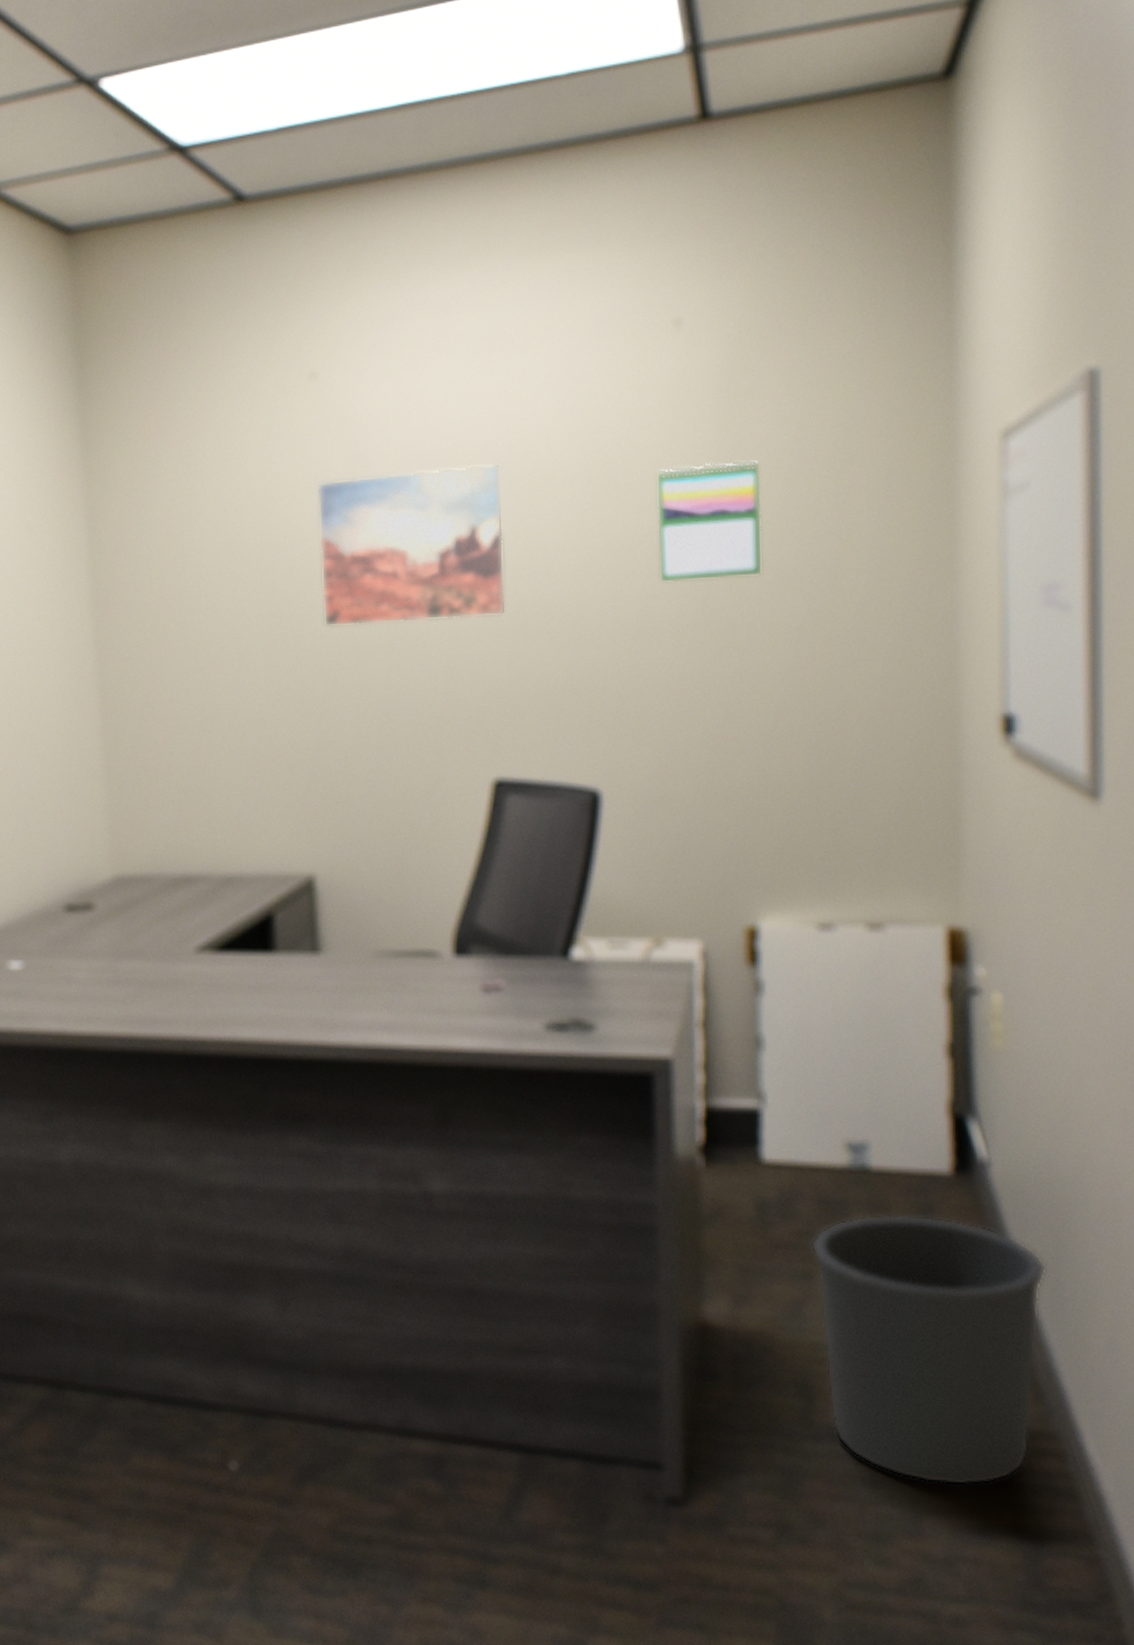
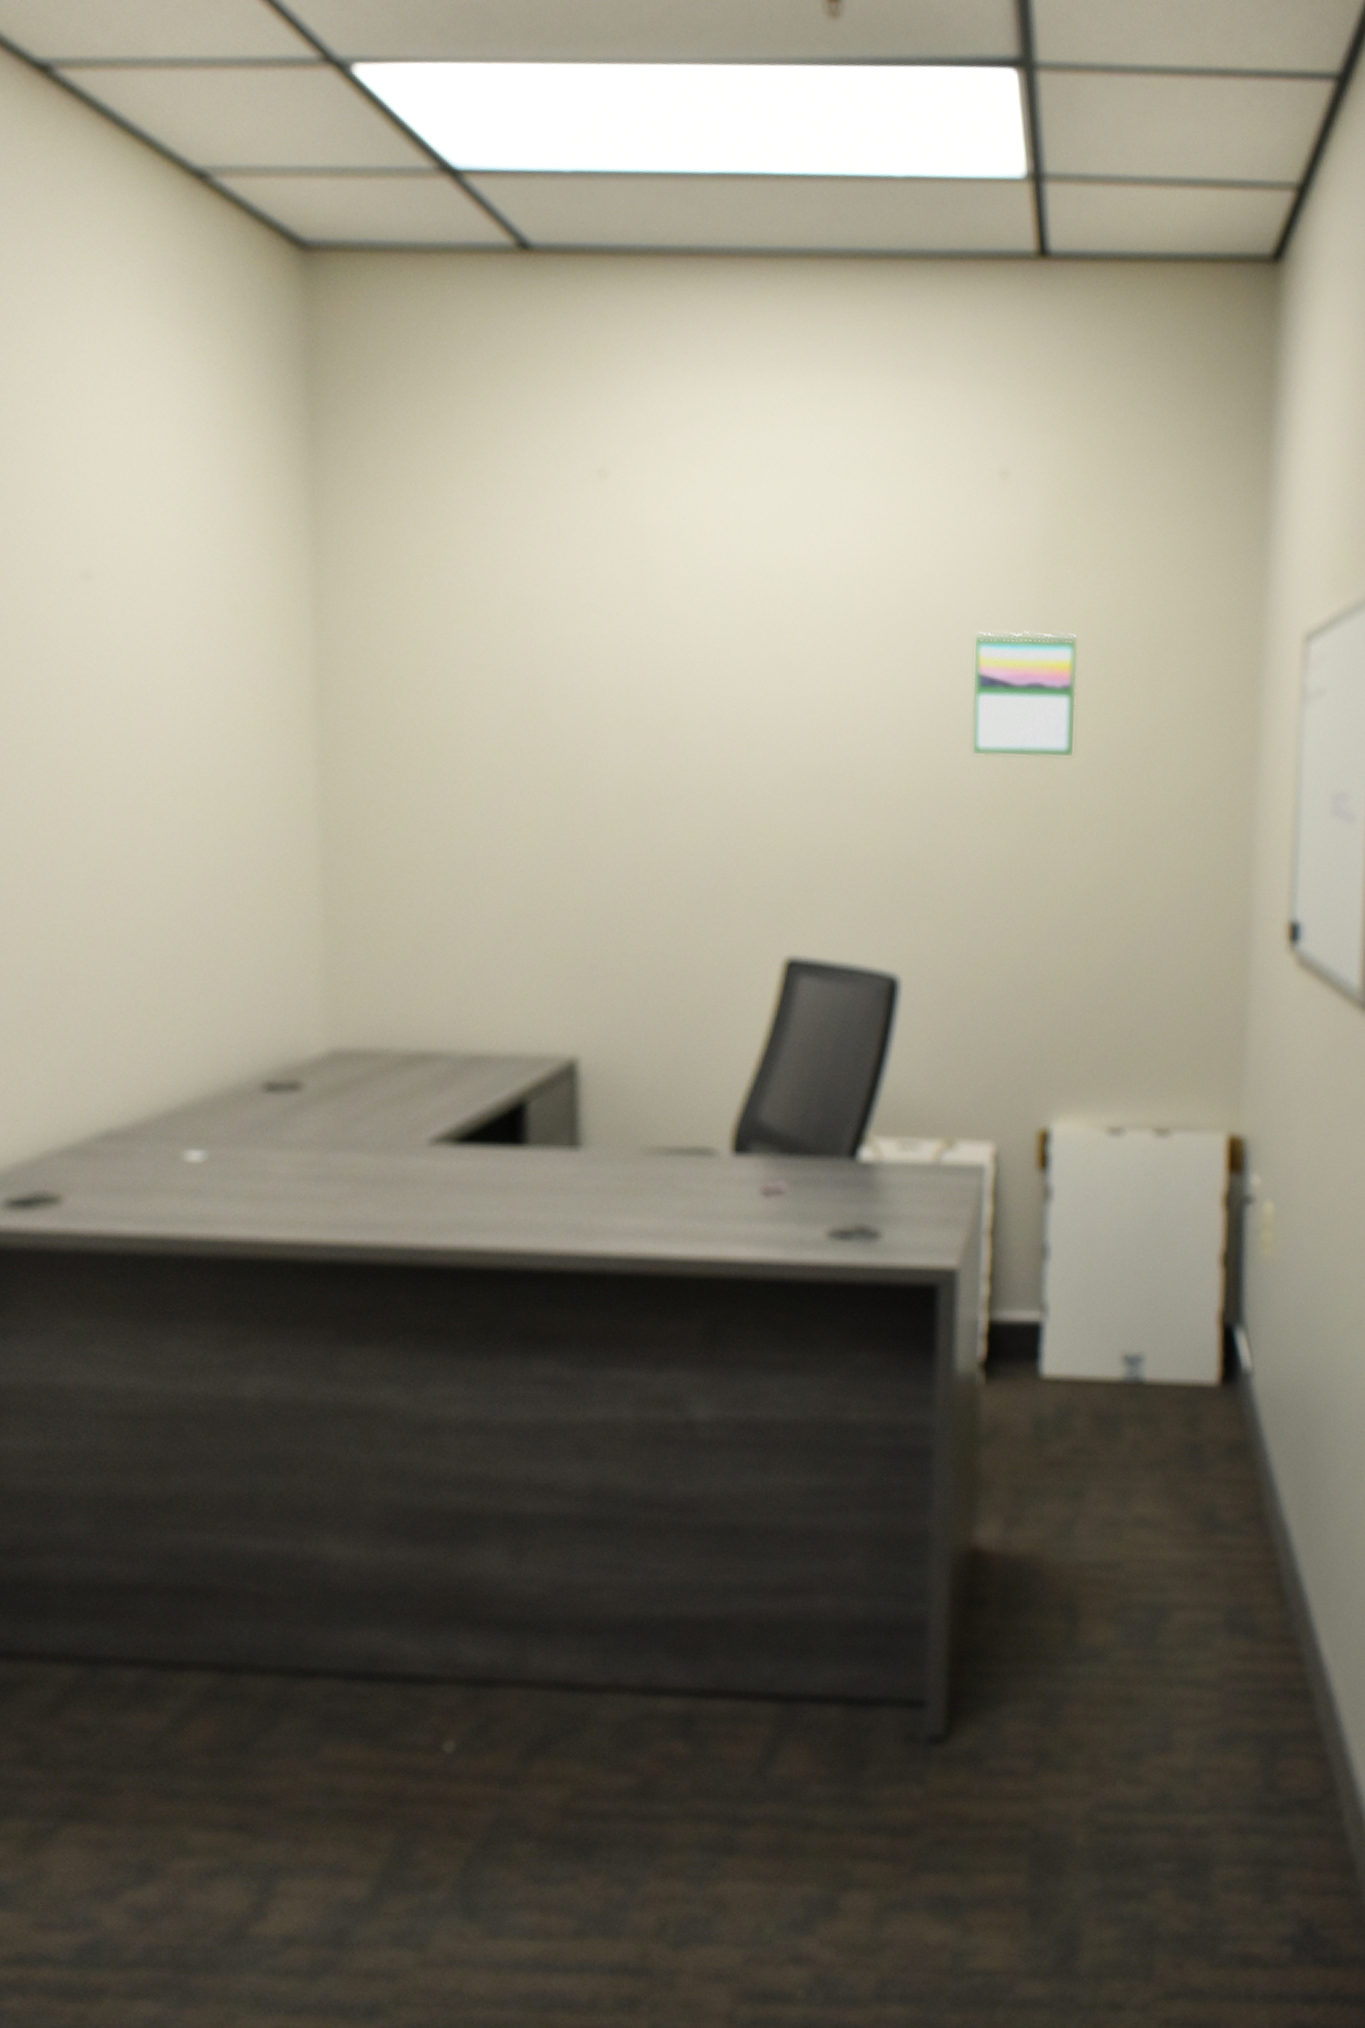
wall art: present [318,464,506,627] -> none [601,598,811,775]
waste bin: present [810,1214,1047,1486] -> none [1083,1427,1297,1697]

